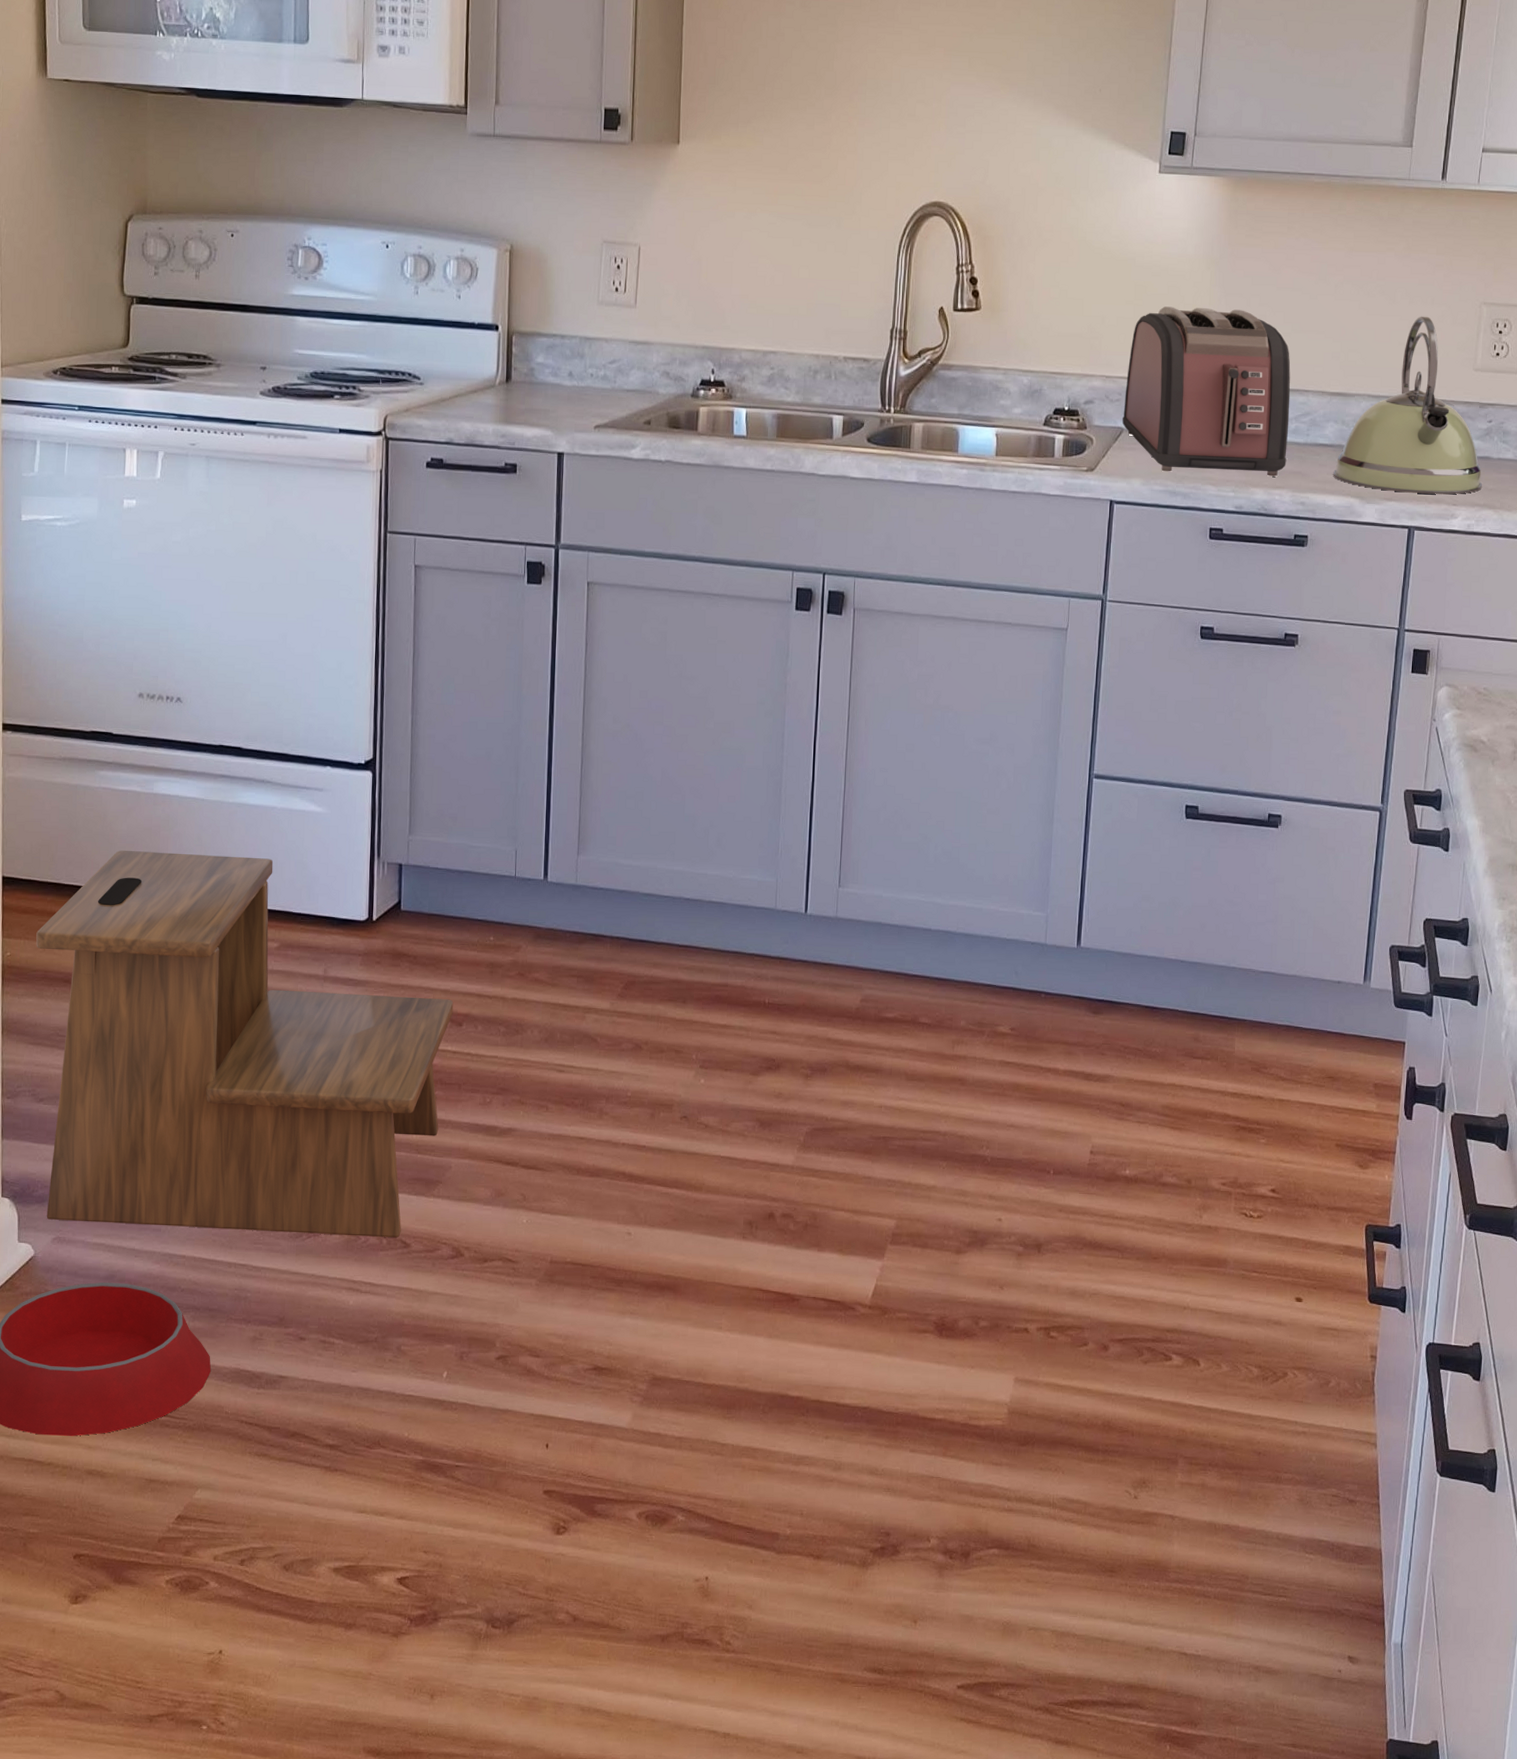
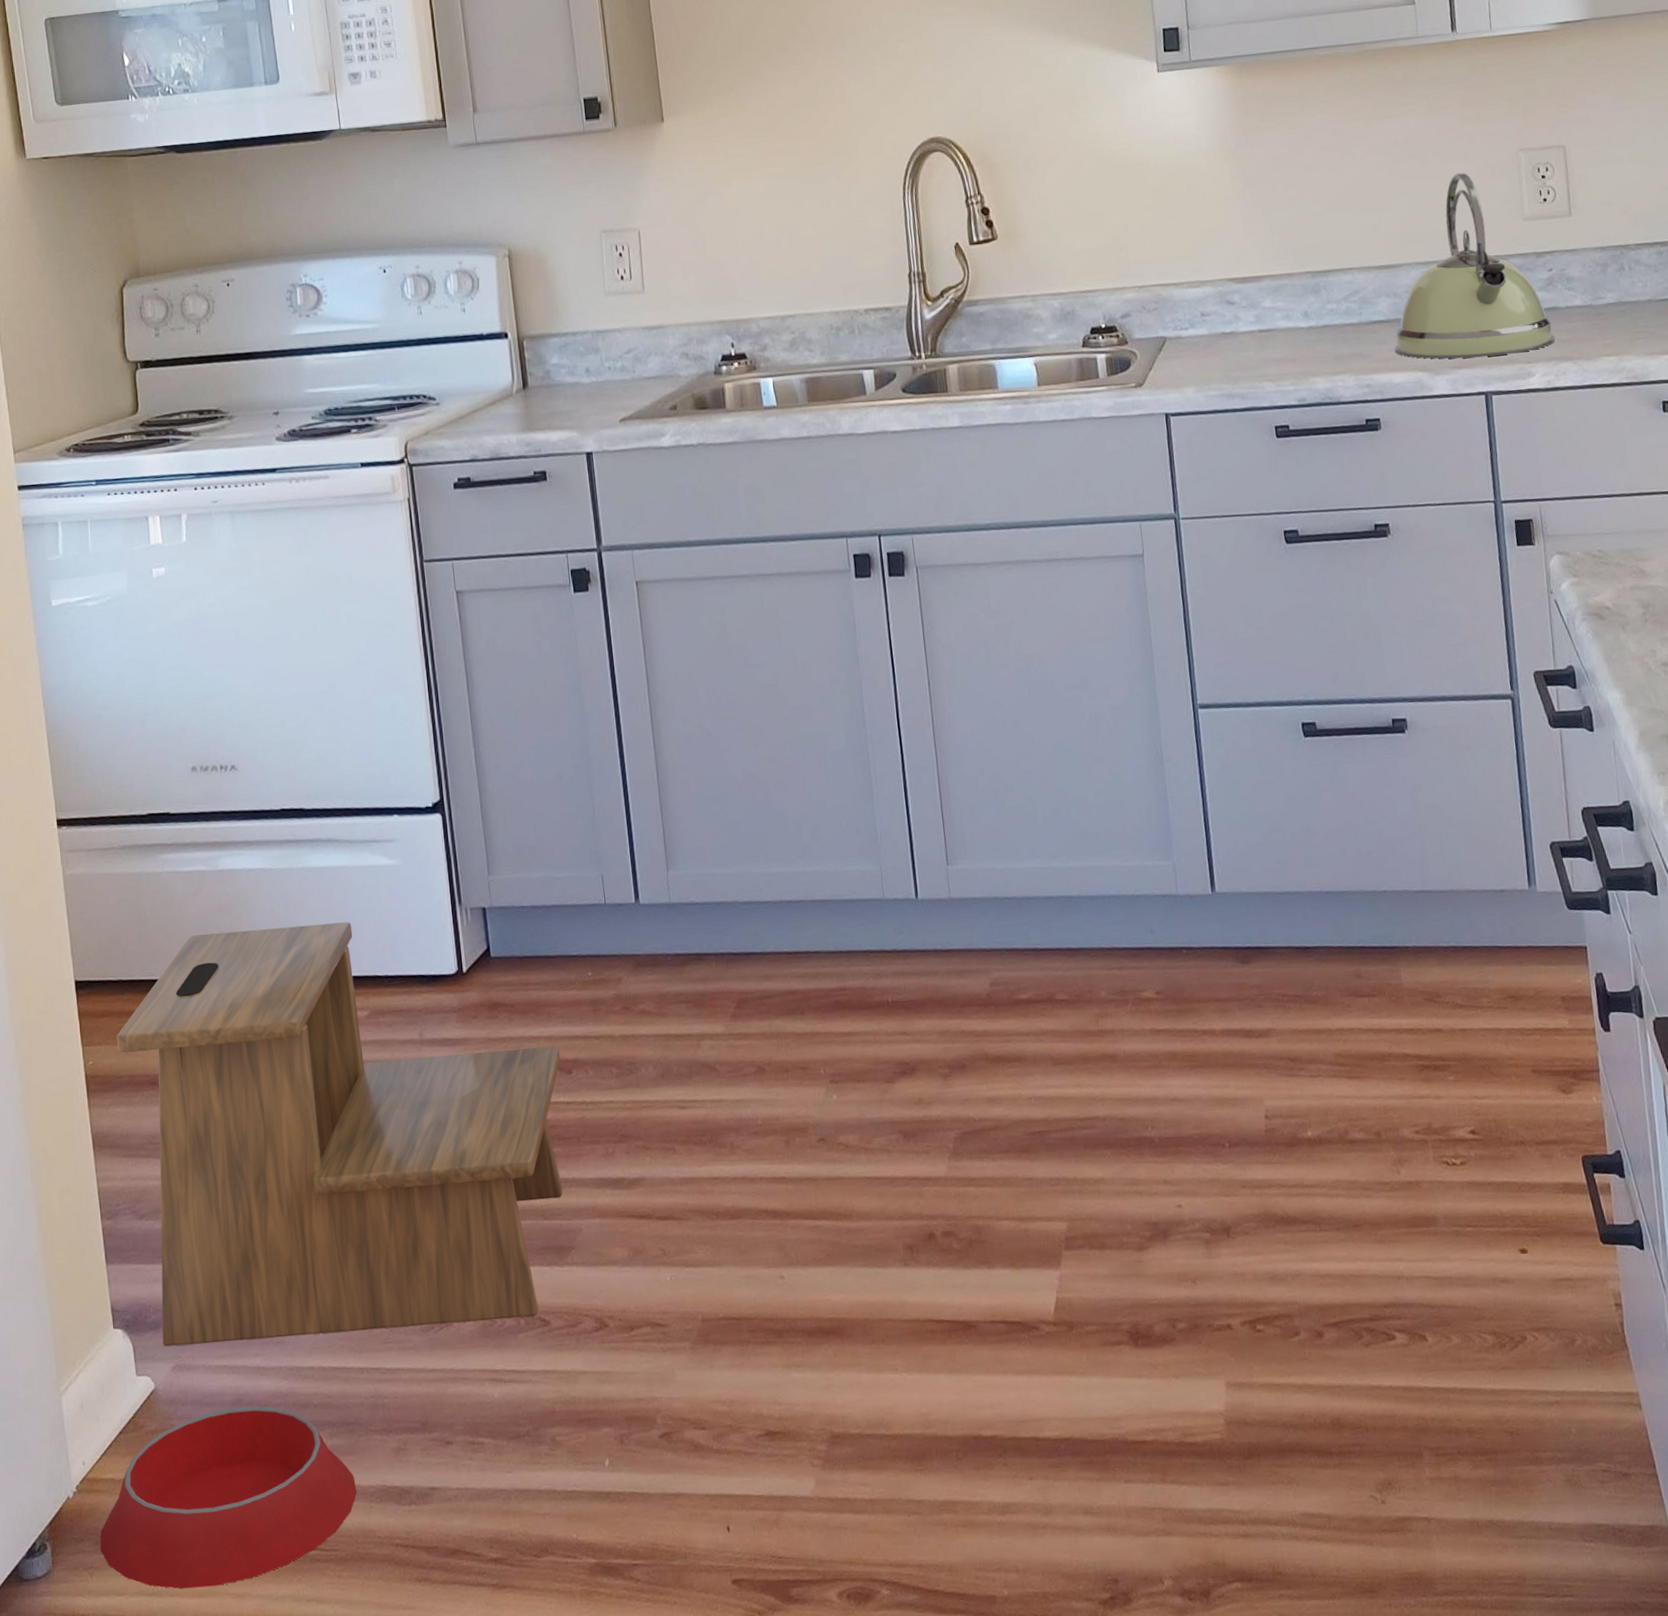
toaster: present [1122,306,1291,477] -> none [1159,196,1344,375]

